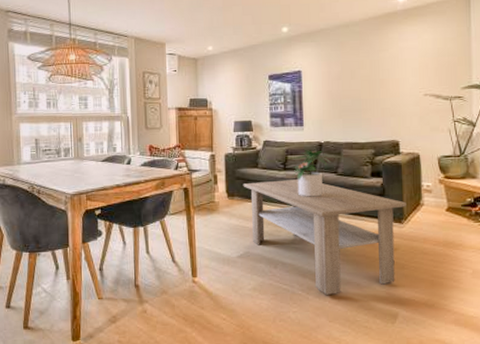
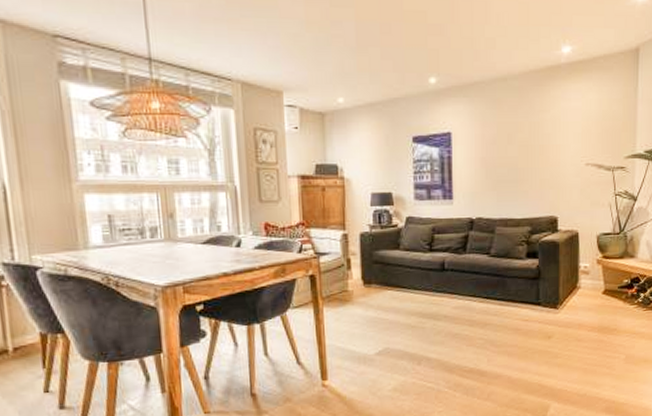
coffee table: present [243,179,407,295] -> none [381,262,563,391]
potted plant: present [292,150,330,197] -> none [439,228,482,283]

